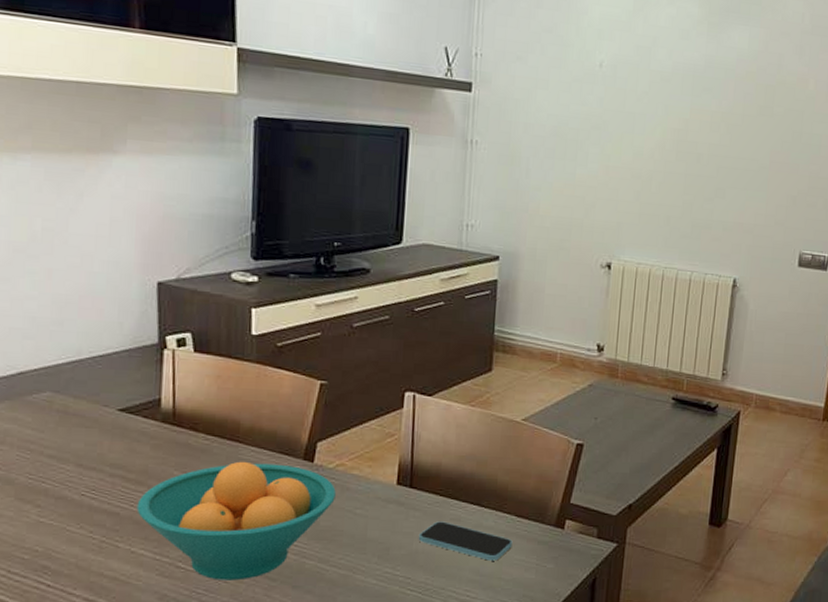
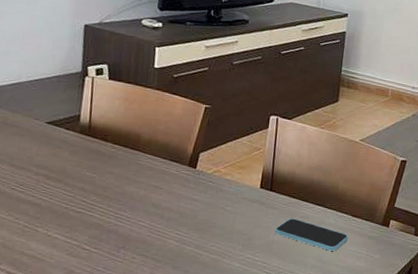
fruit bowl: present [136,461,336,581] -> none [54,166,212,261]

